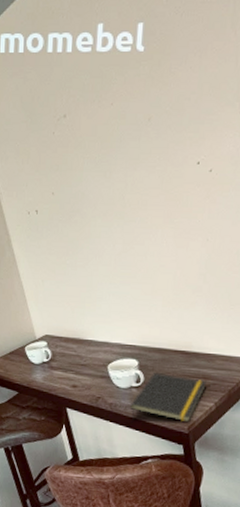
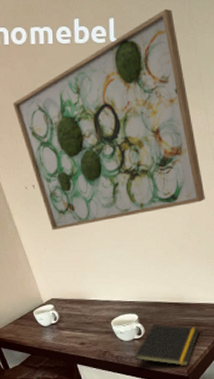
wall art: none [22,12,230,262] -> present [13,9,205,231]

